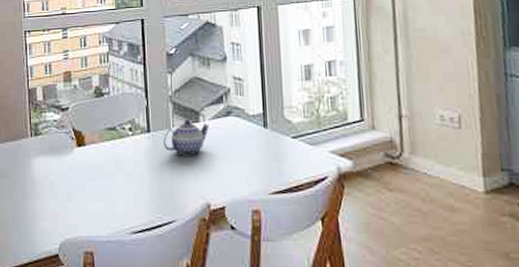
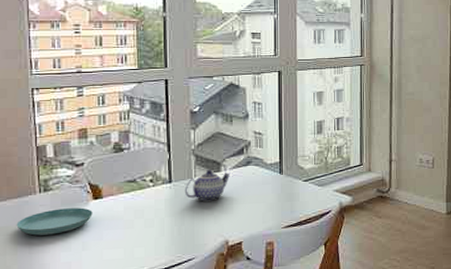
saucer: none [12,154,77,181] -> present [16,207,93,236]

